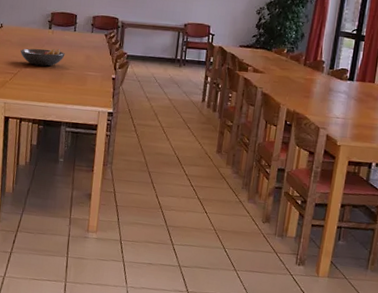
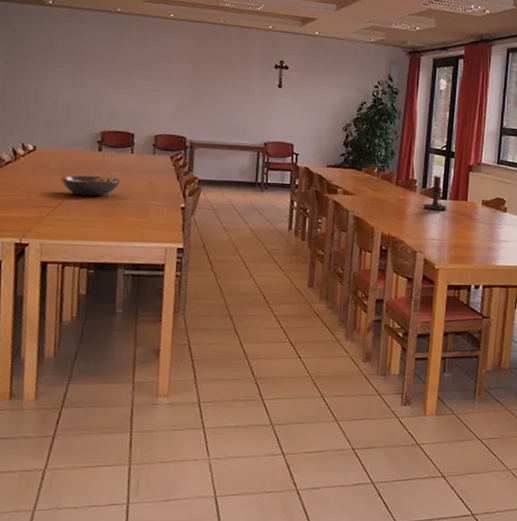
candle holder: none [328,57,354,91] -> present [422,175,447,211]

